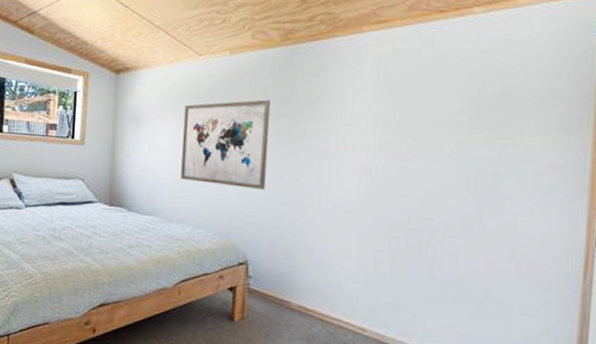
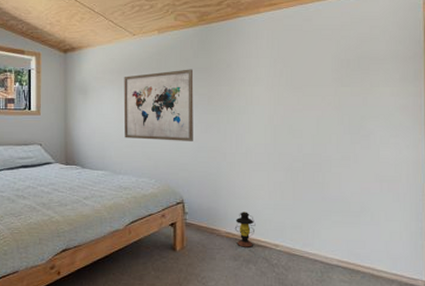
lantern: none [309,282,338,328] -> present [234,212,256,247]

